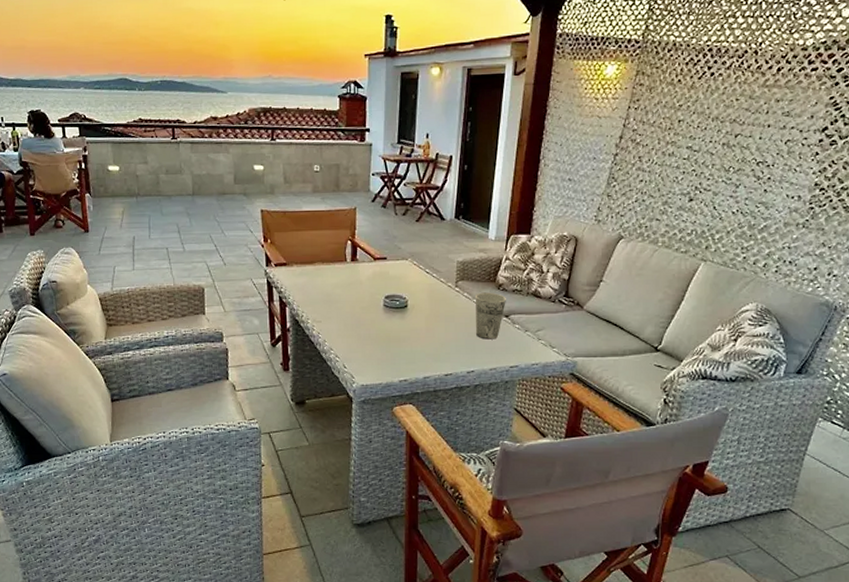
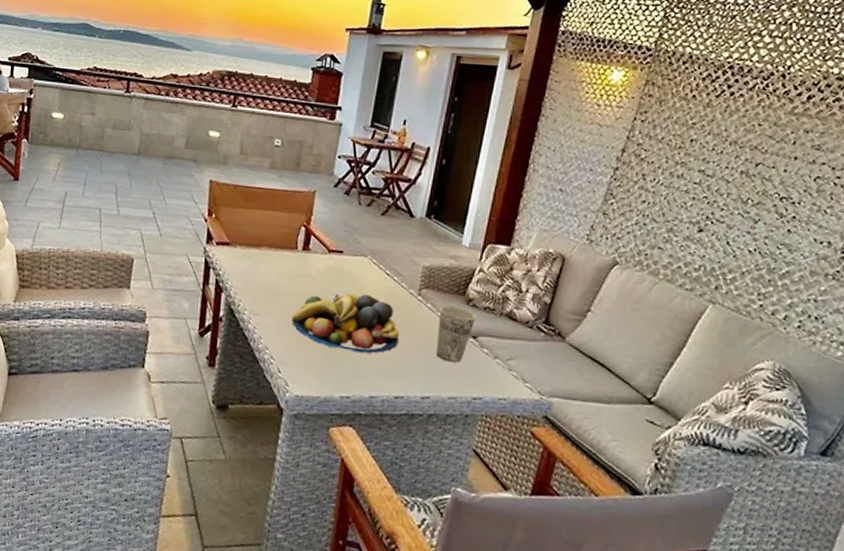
fruit bowl: none [350,292,444,343] -> present [291,292,400,354]

